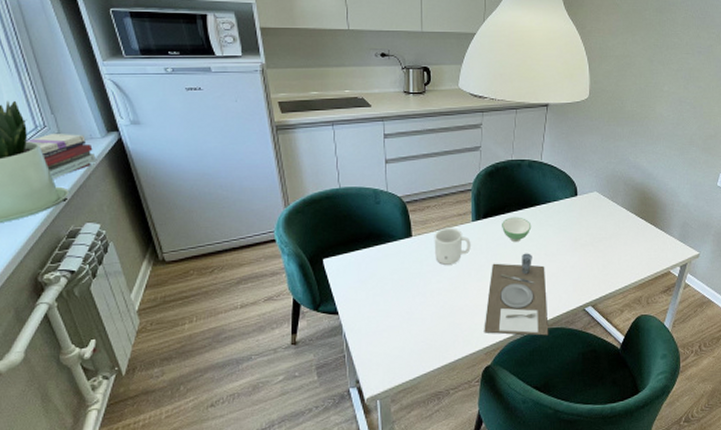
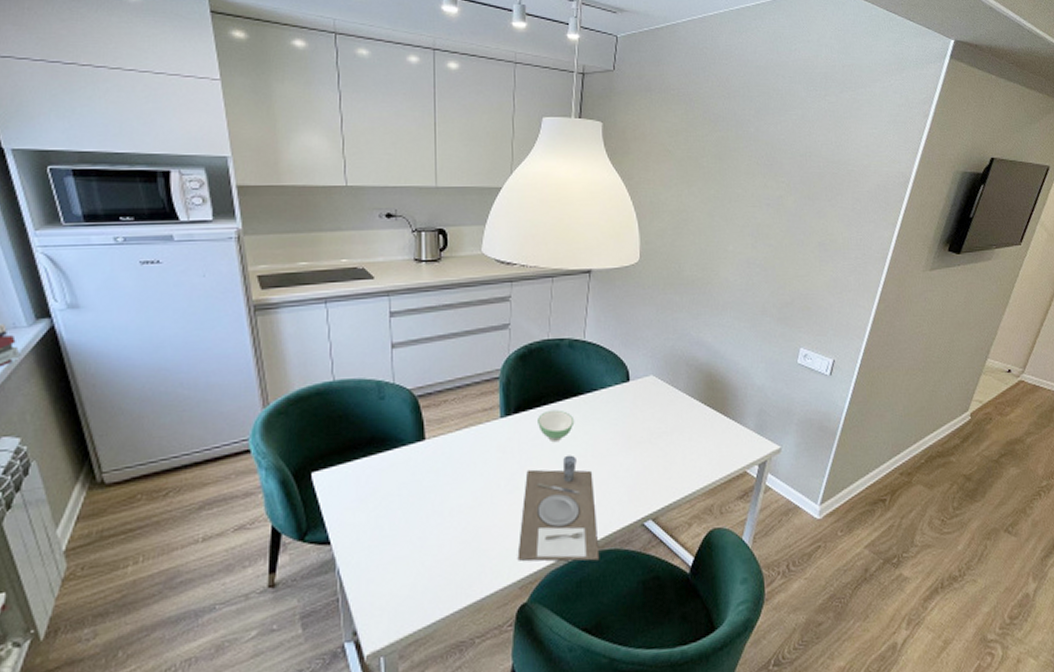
mug: present [434,228,471,265] -> none [453,426,499,474]

